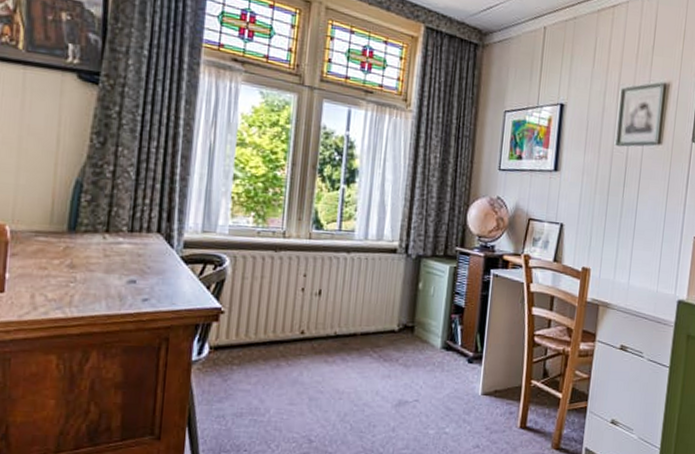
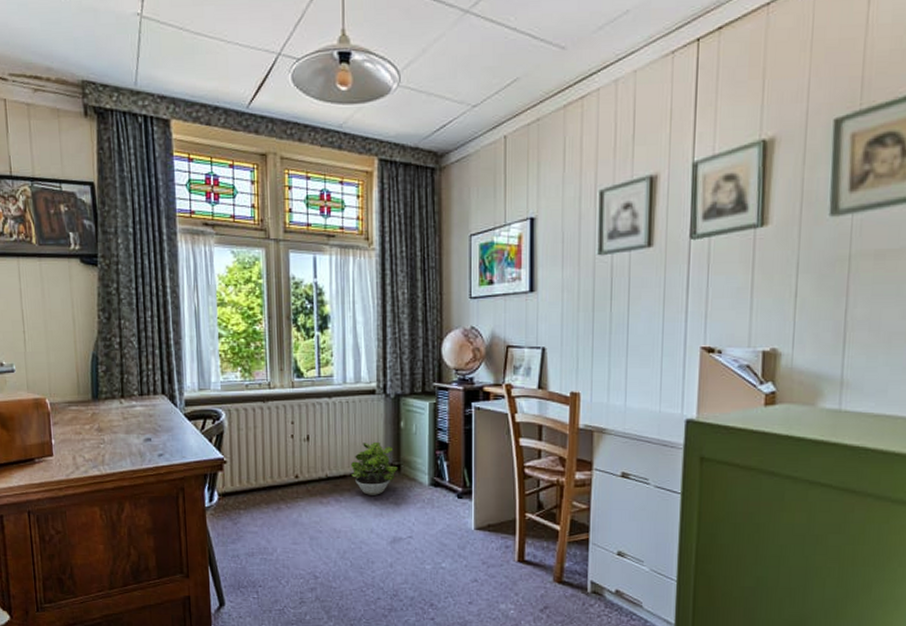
potted plant: none [362,301,412,356] -> present [351,441,398,495]

